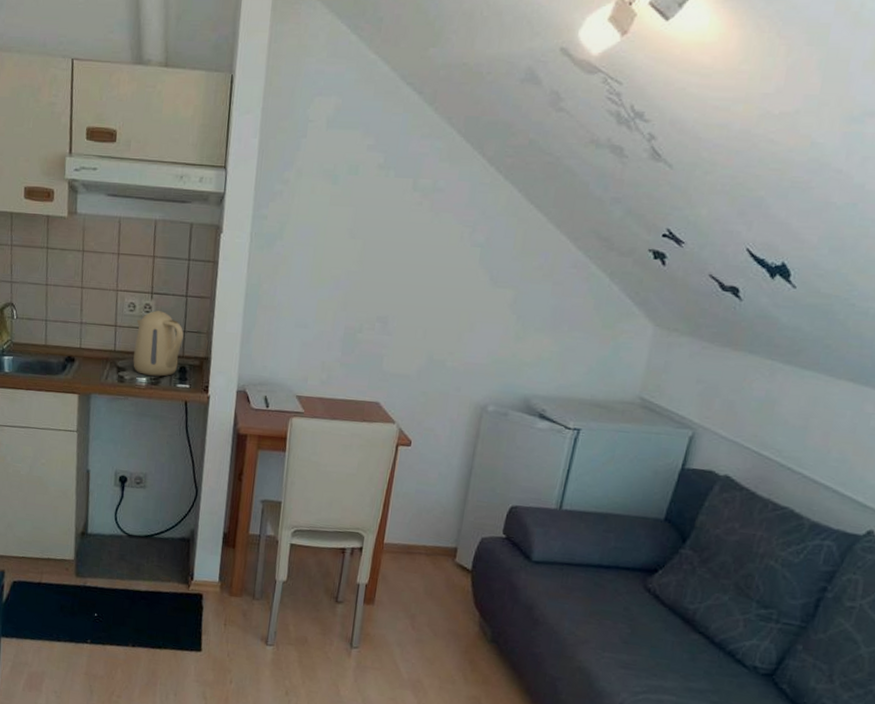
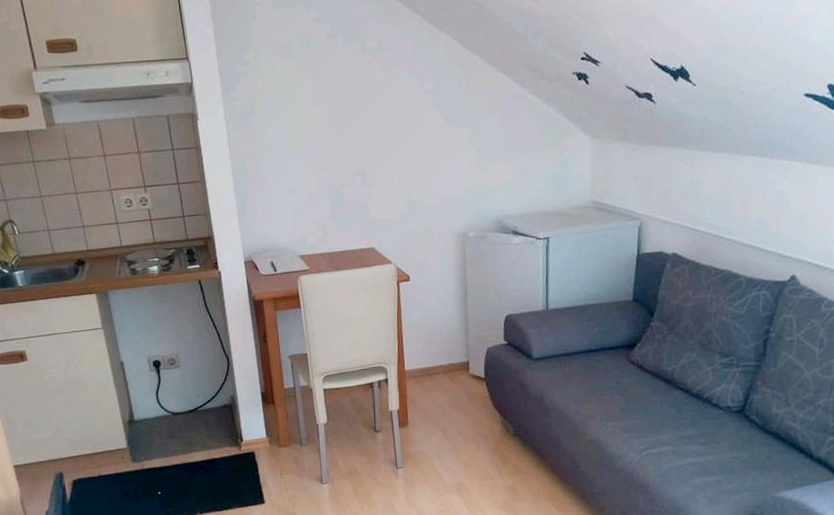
kettle: present [133,311,184,377] -> none [136,201,185,264]

